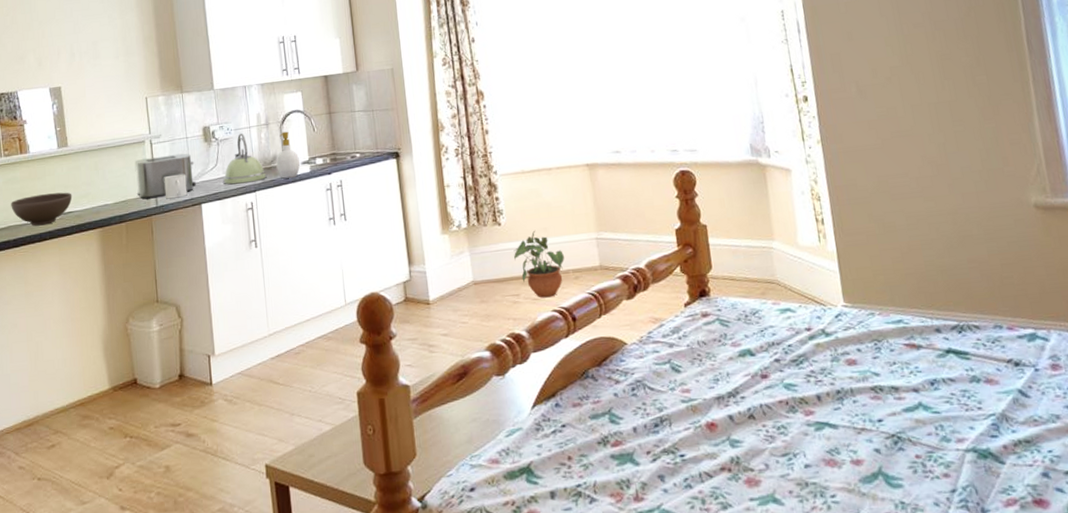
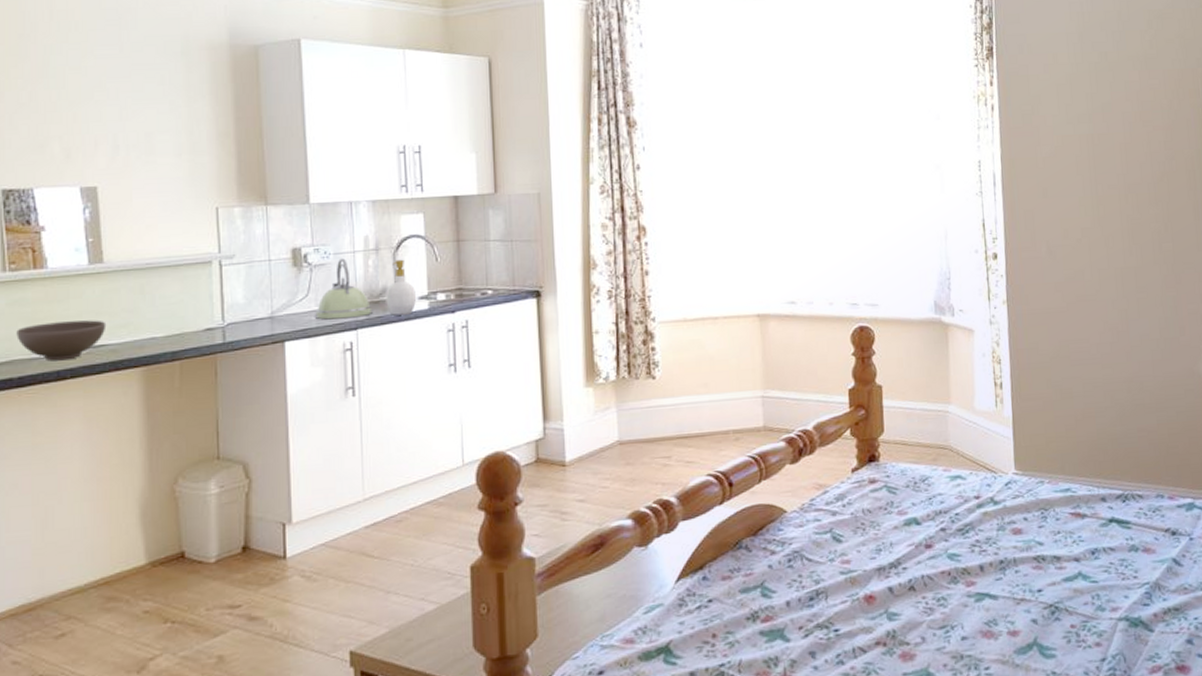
toaster: present [135,153,196,199] -> none [198,279,279,333]
mug: present [164,173,188,199] -> none [235,303,267,334]
potted plant: present [513,230,564,298] -> none [668,385,725,461]

